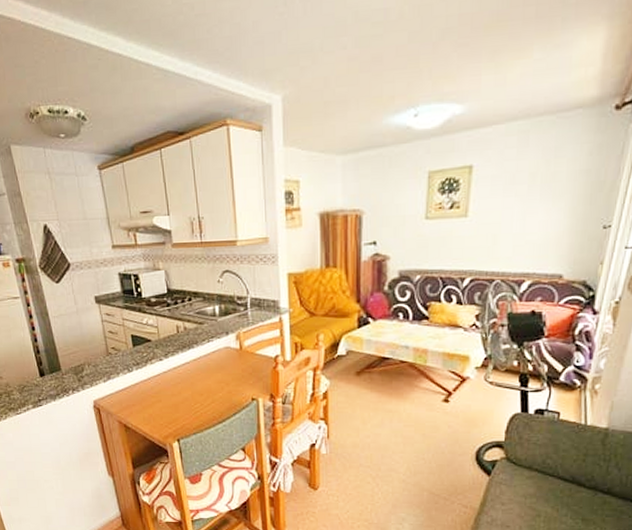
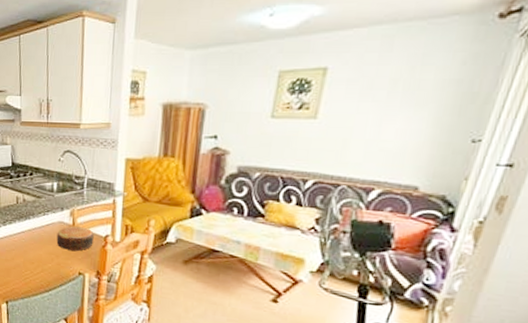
bowl: none [224,350,264,376] -> present [56,226,94,251]

